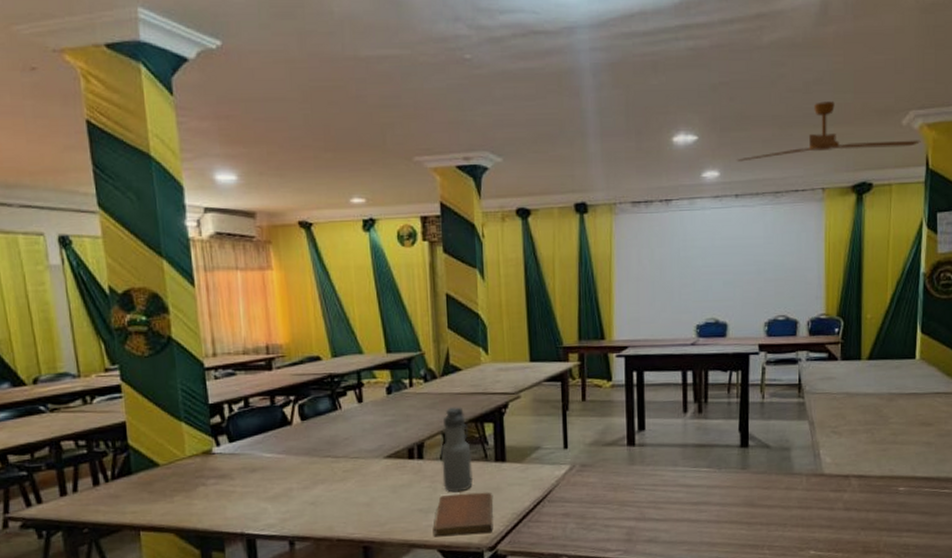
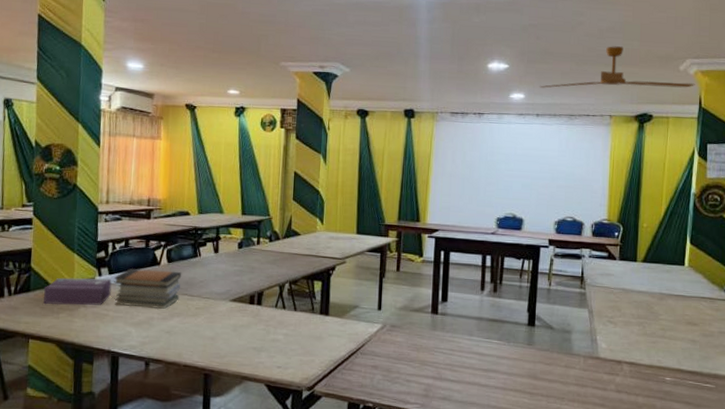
tissue box: none [149,448,237,488] -> present [43,277,112,305]
book stack: none [235,429,321,479] -> present [113,267,182,309]
notebook: present [434,492,493,537] -> none [263,337,316,375]
water bottle: present [441,407,474,493] -> none [275,265,301,337]

